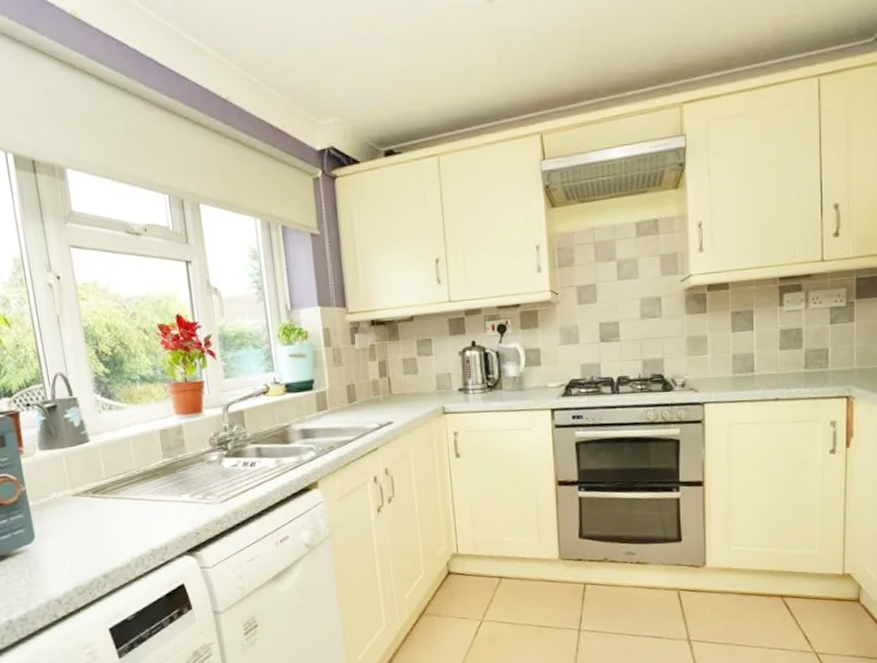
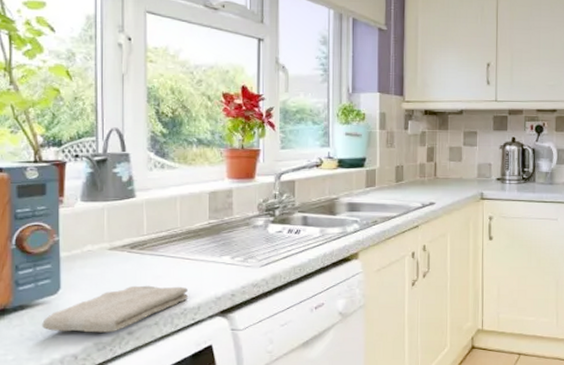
washcloth: none [23,527,155,579] -> present [41,285,189,333]

